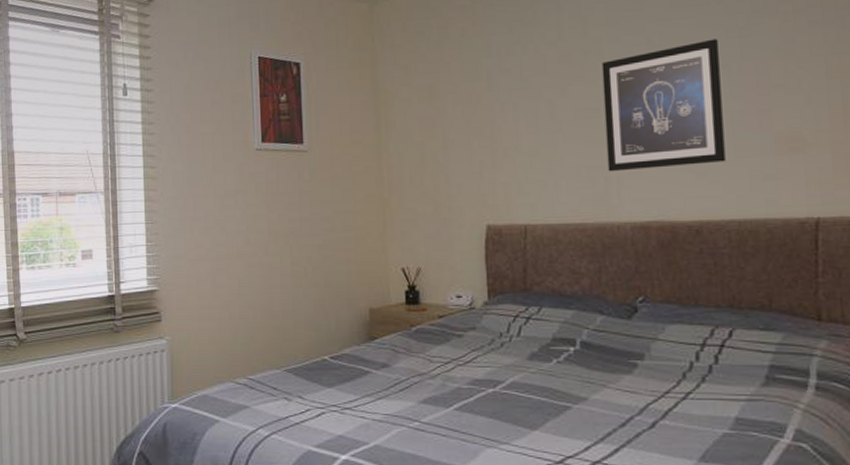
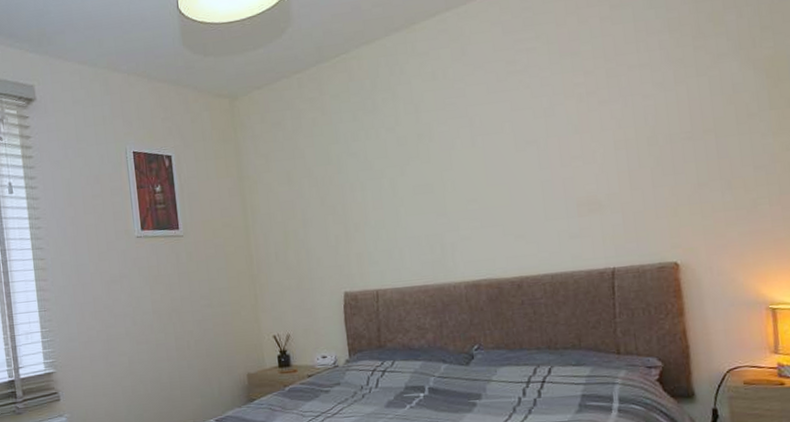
wall art: present [601,39,726,172] -> none [433,119,539,239]

